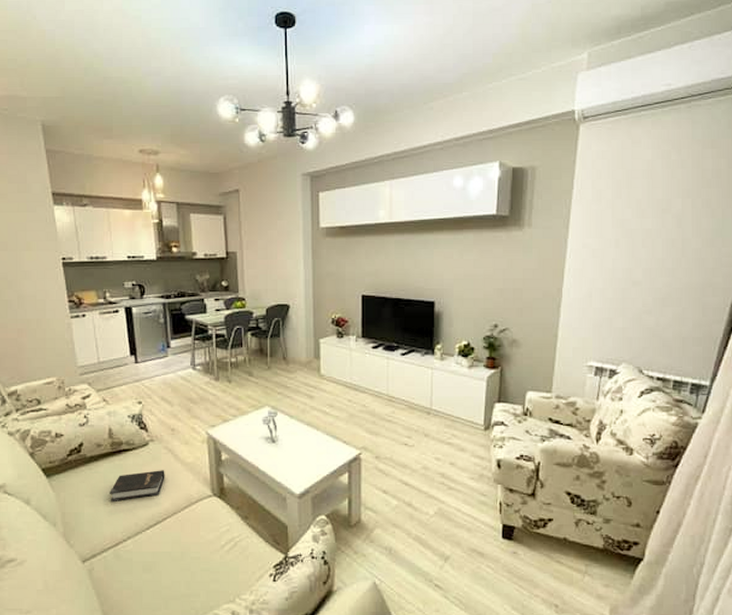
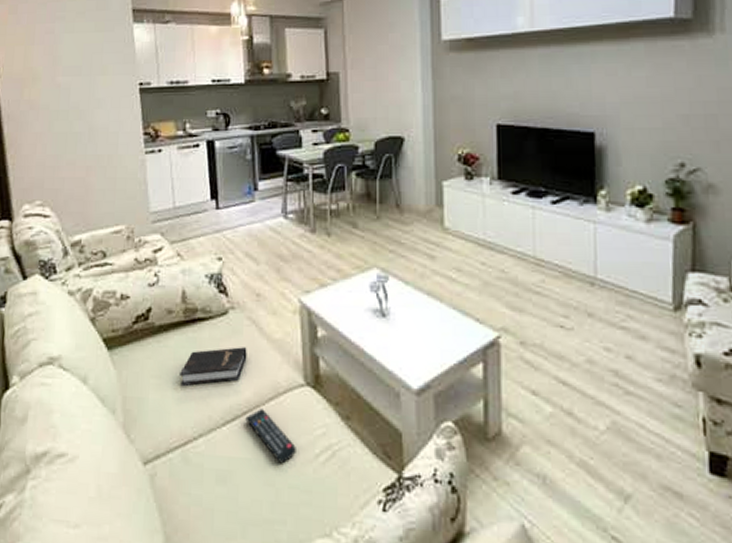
remote control: none [165,515,206,554] -> present [245,409,296,464]

